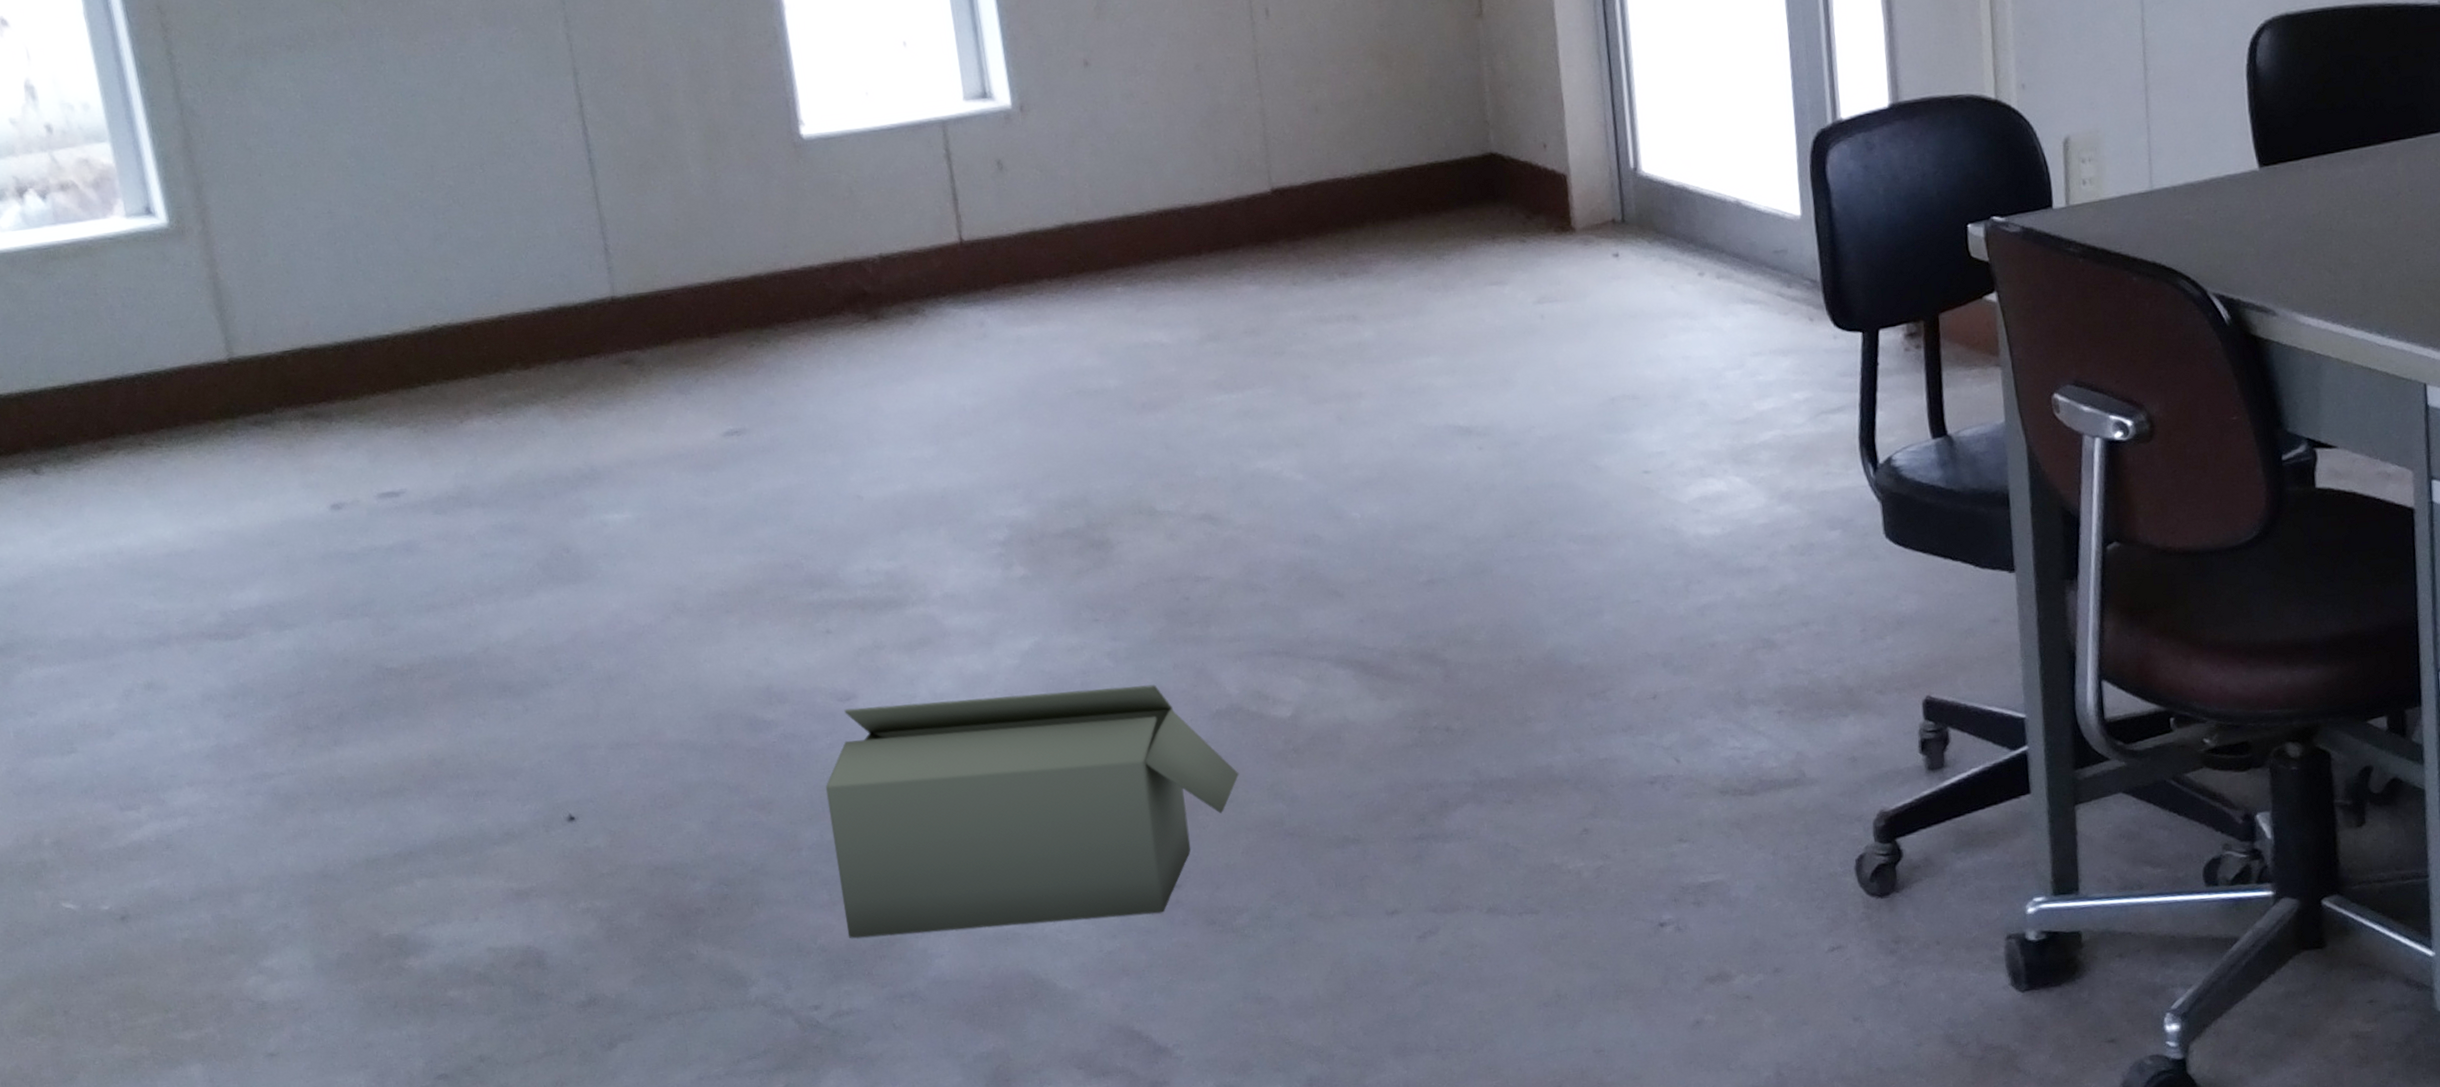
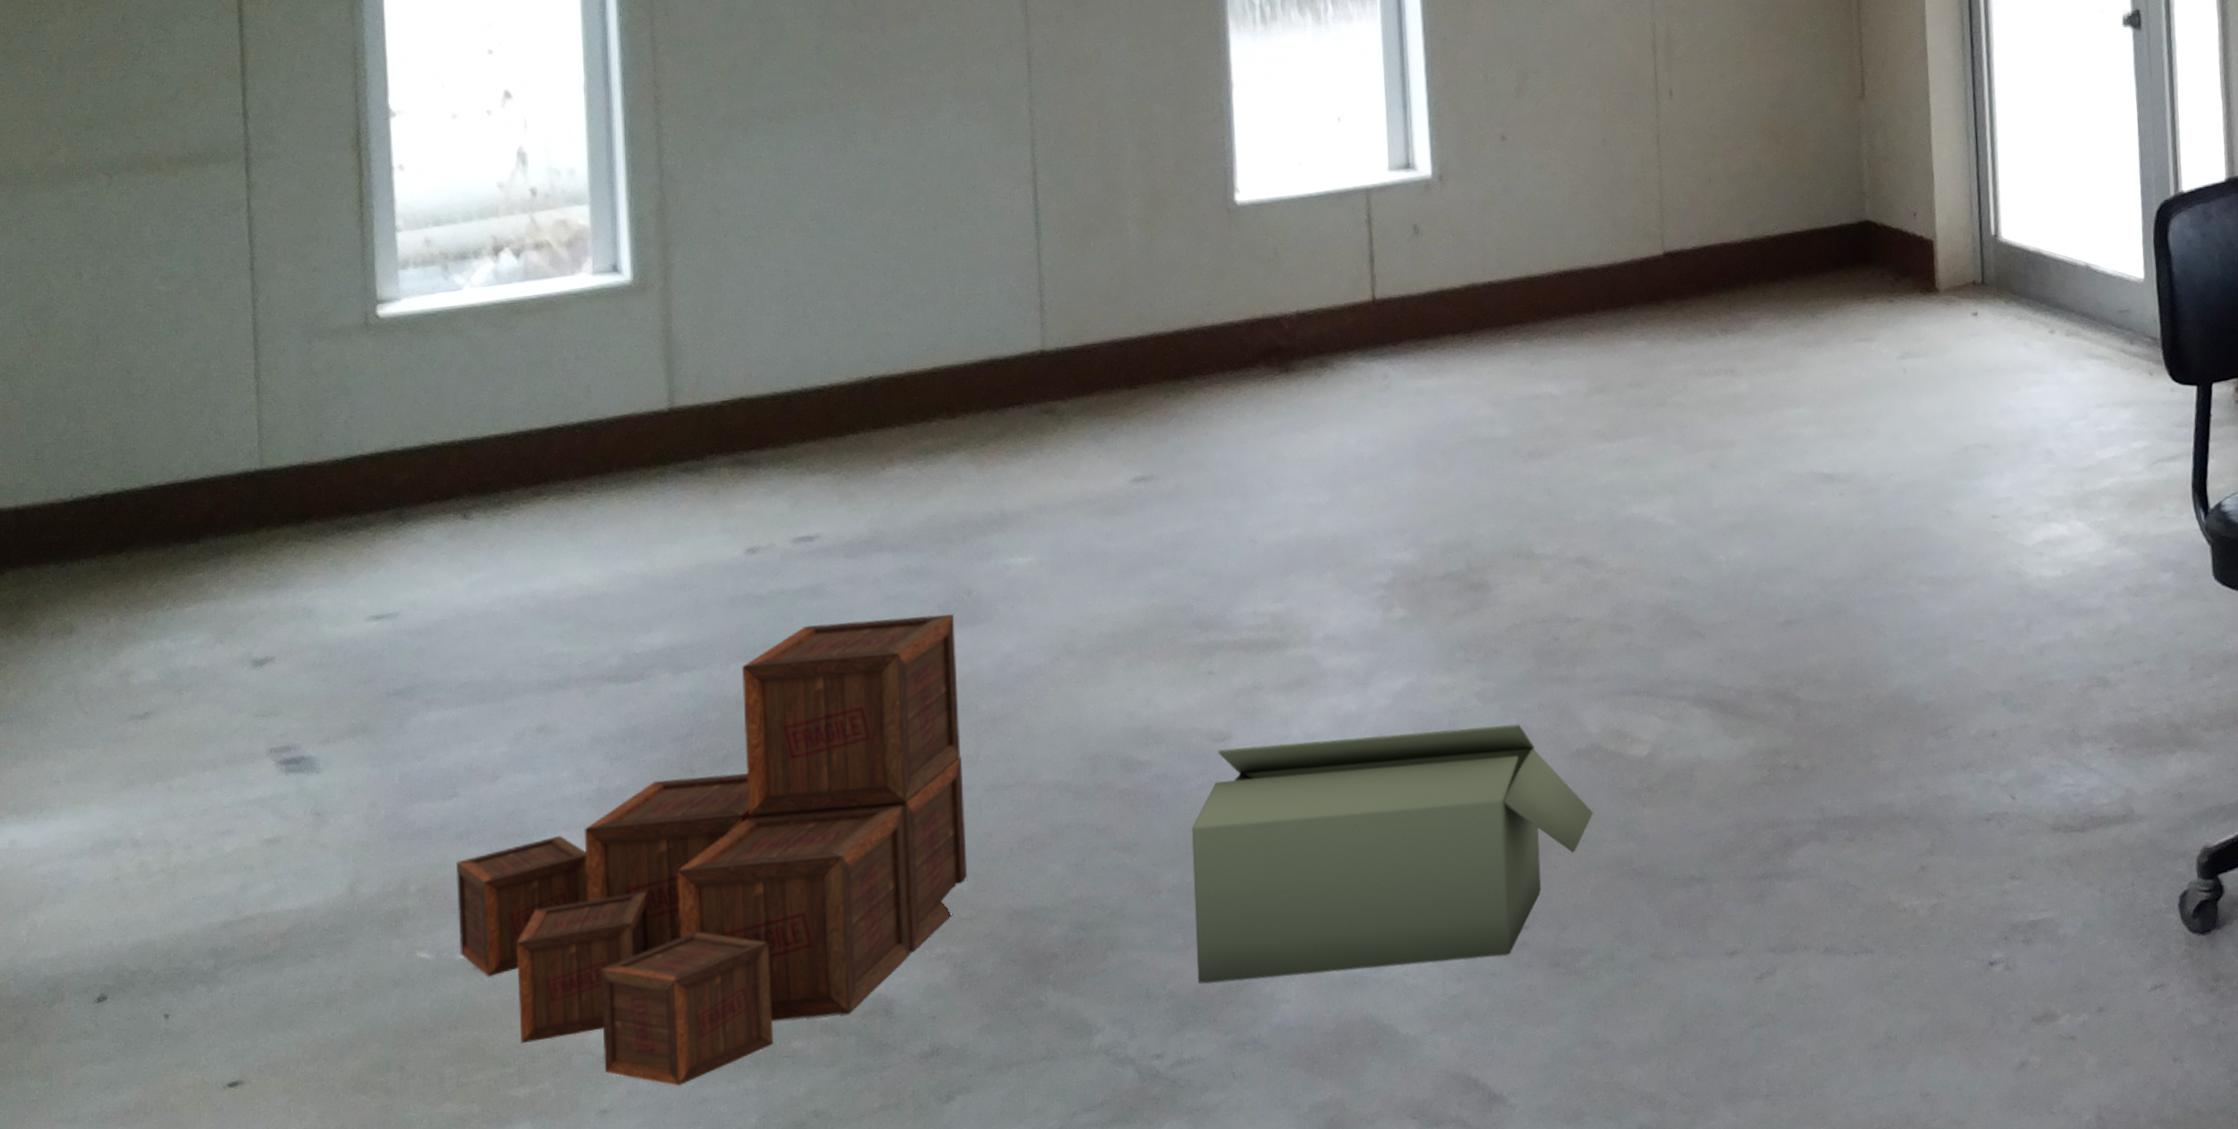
storage boxes: none [86,572,604,1031] -> present [456,614,968,1086]

